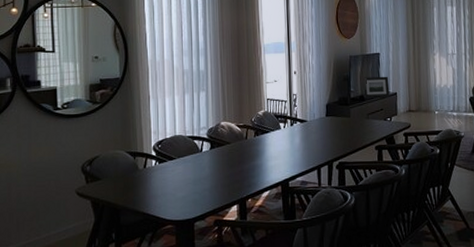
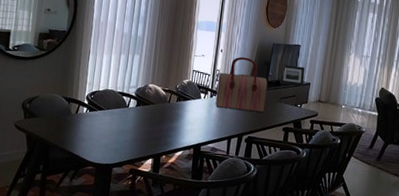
handbag: none [295,75,352,135] -> present [215,56,268,113]

